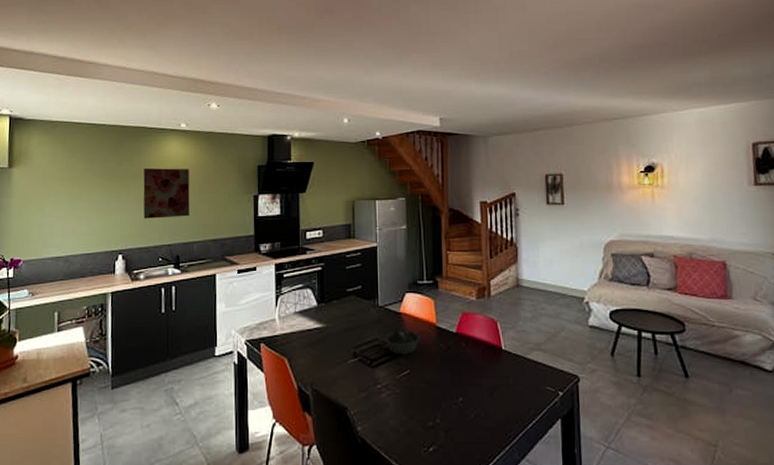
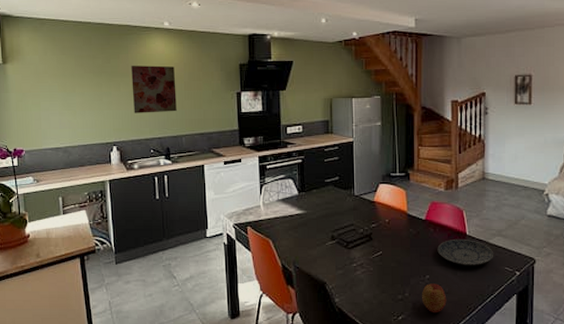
bowl: present [384,327,420,355] -> none [359,214,392,238]
apple: none [454,407,483,443] -> present [421,283,447,313]
plate: none [470,355,534,385] -> present [437,240,494,265]

